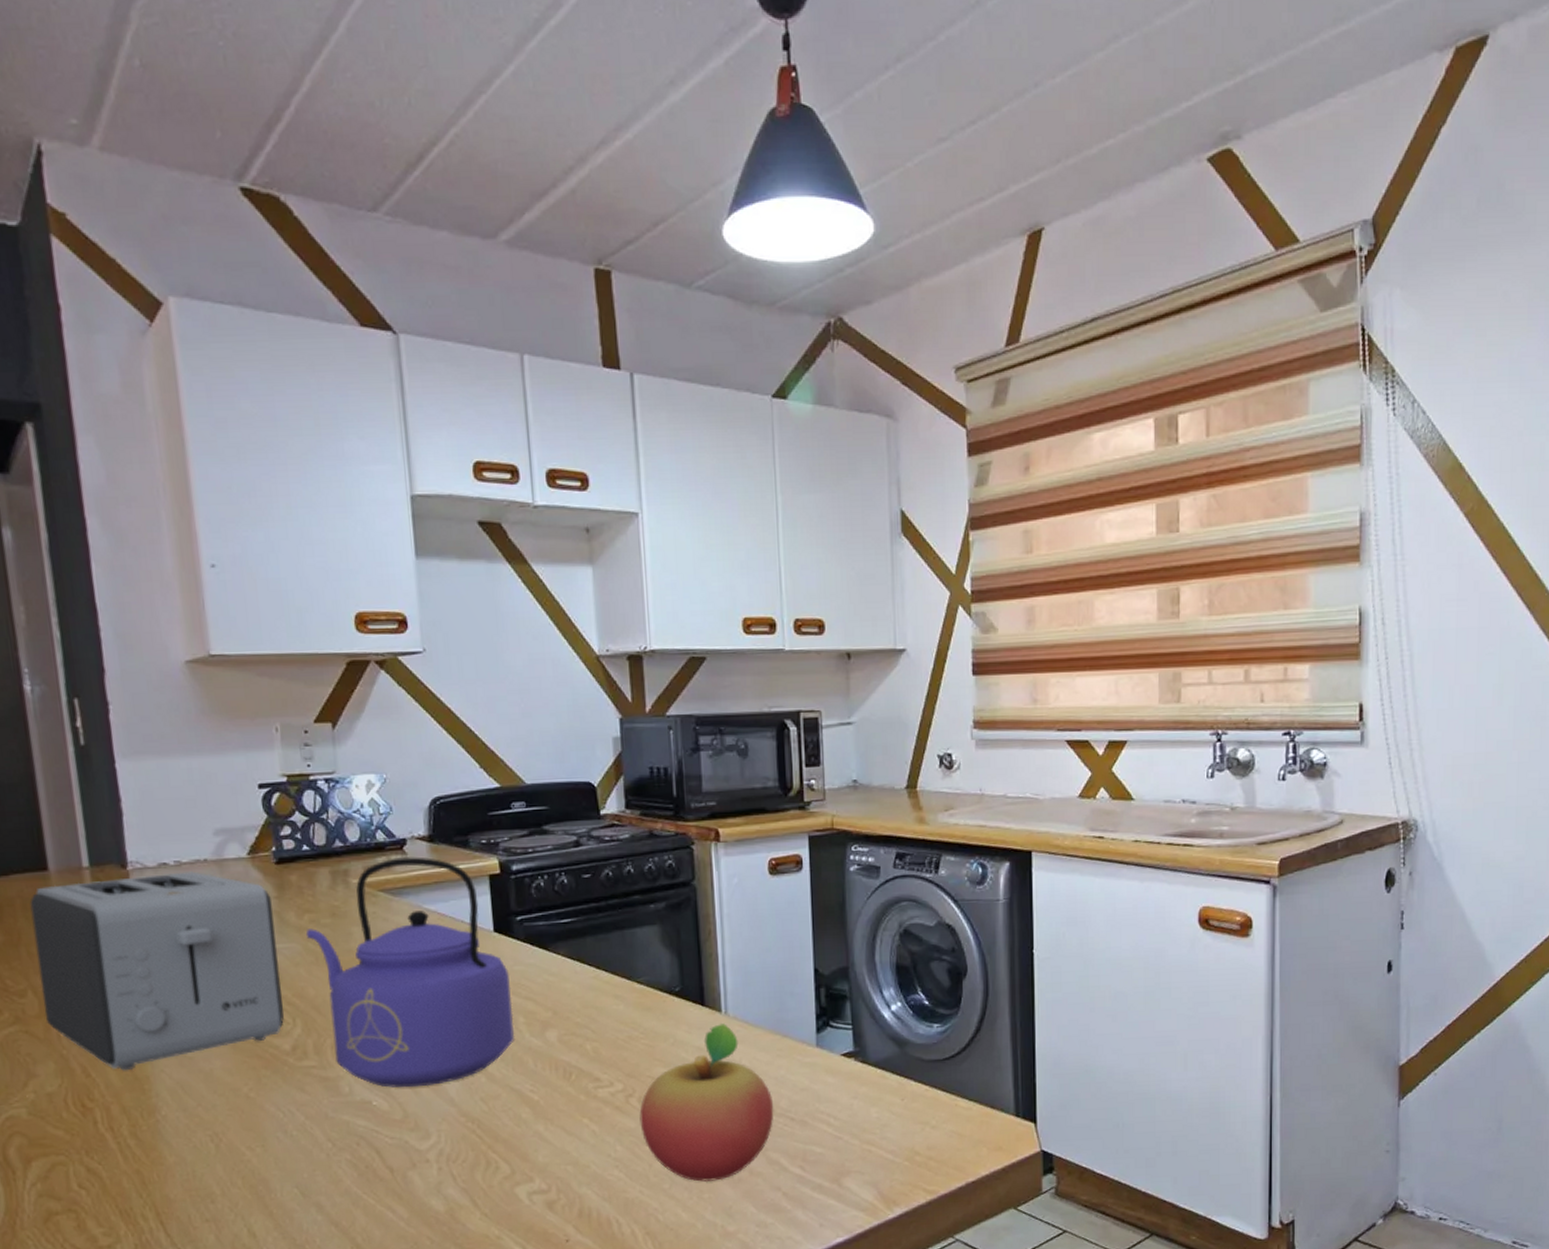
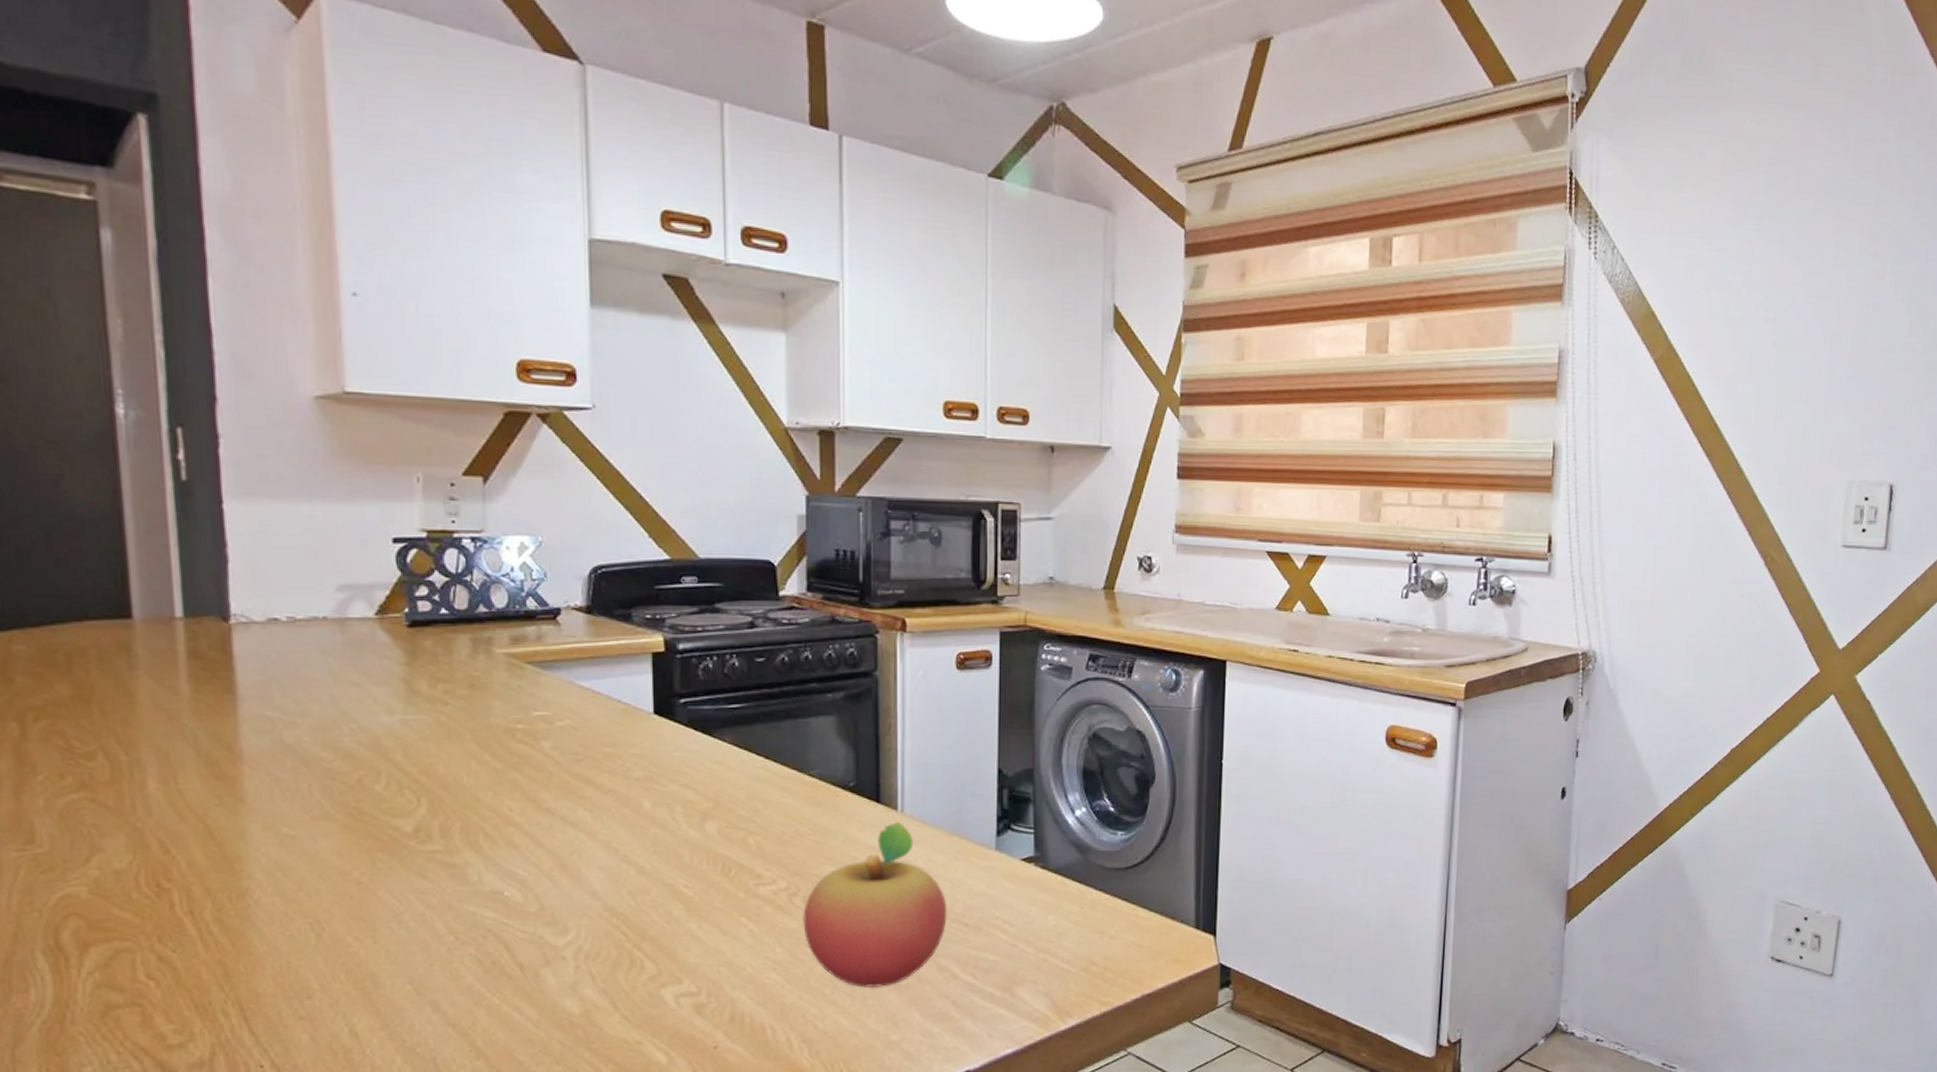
toaster: present [30,871,284,1071] -> none [107,629,407,849]
kettle: present [305,857,515,1088] -> none [438,628,671,878]

